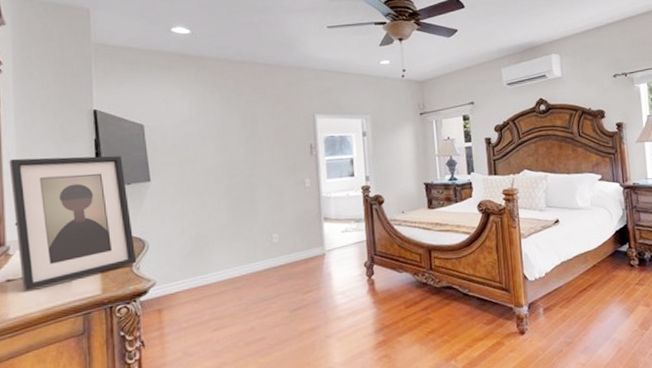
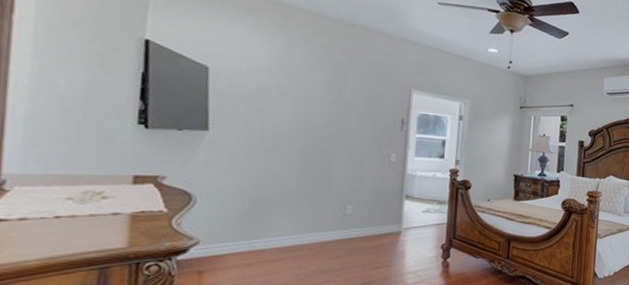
picture frame: present [9,155,137,291] -> none [16,77,179,234]

